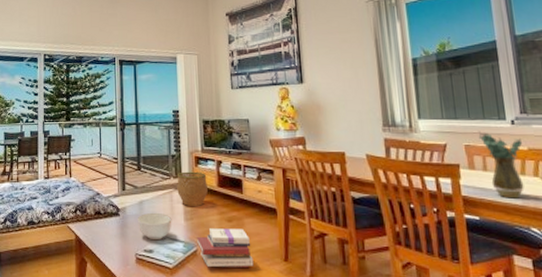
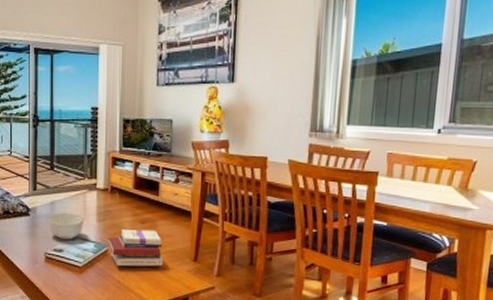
basket: present [177,171,208,207] -> none [91,172,123,209]
vase: present [477,131,525,199] -> none [402,139,444,206]

